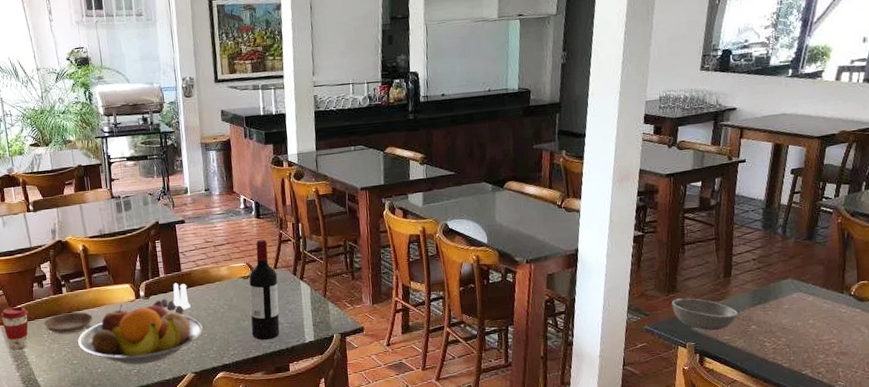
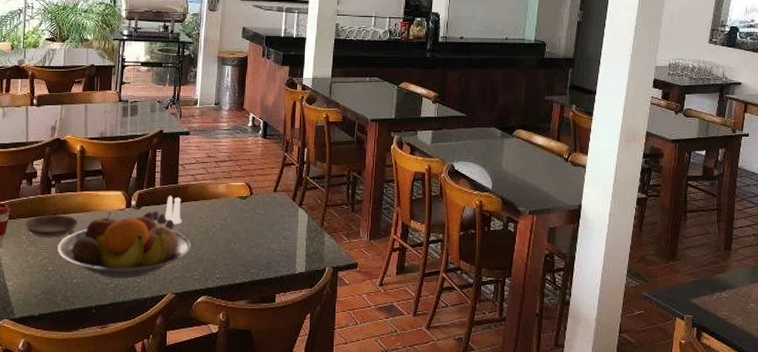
wine bottle: present [249,239,280,341] -> none [241,160,276,267]
soup bowl: present [672,298,738,331] -> none [671,267,737,305]

